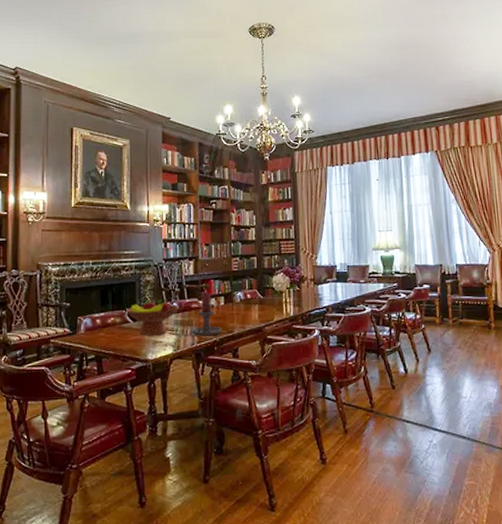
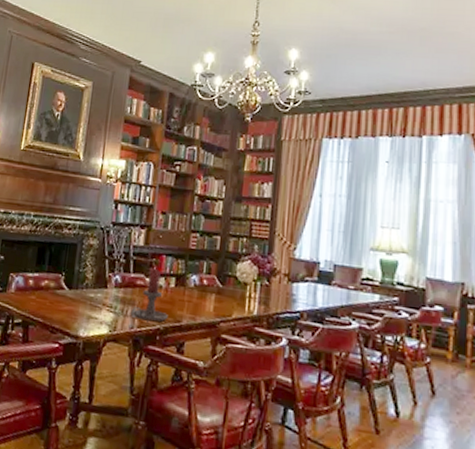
fruit bowl: present [126,299,179,336] -> none [62,266,123,310]

